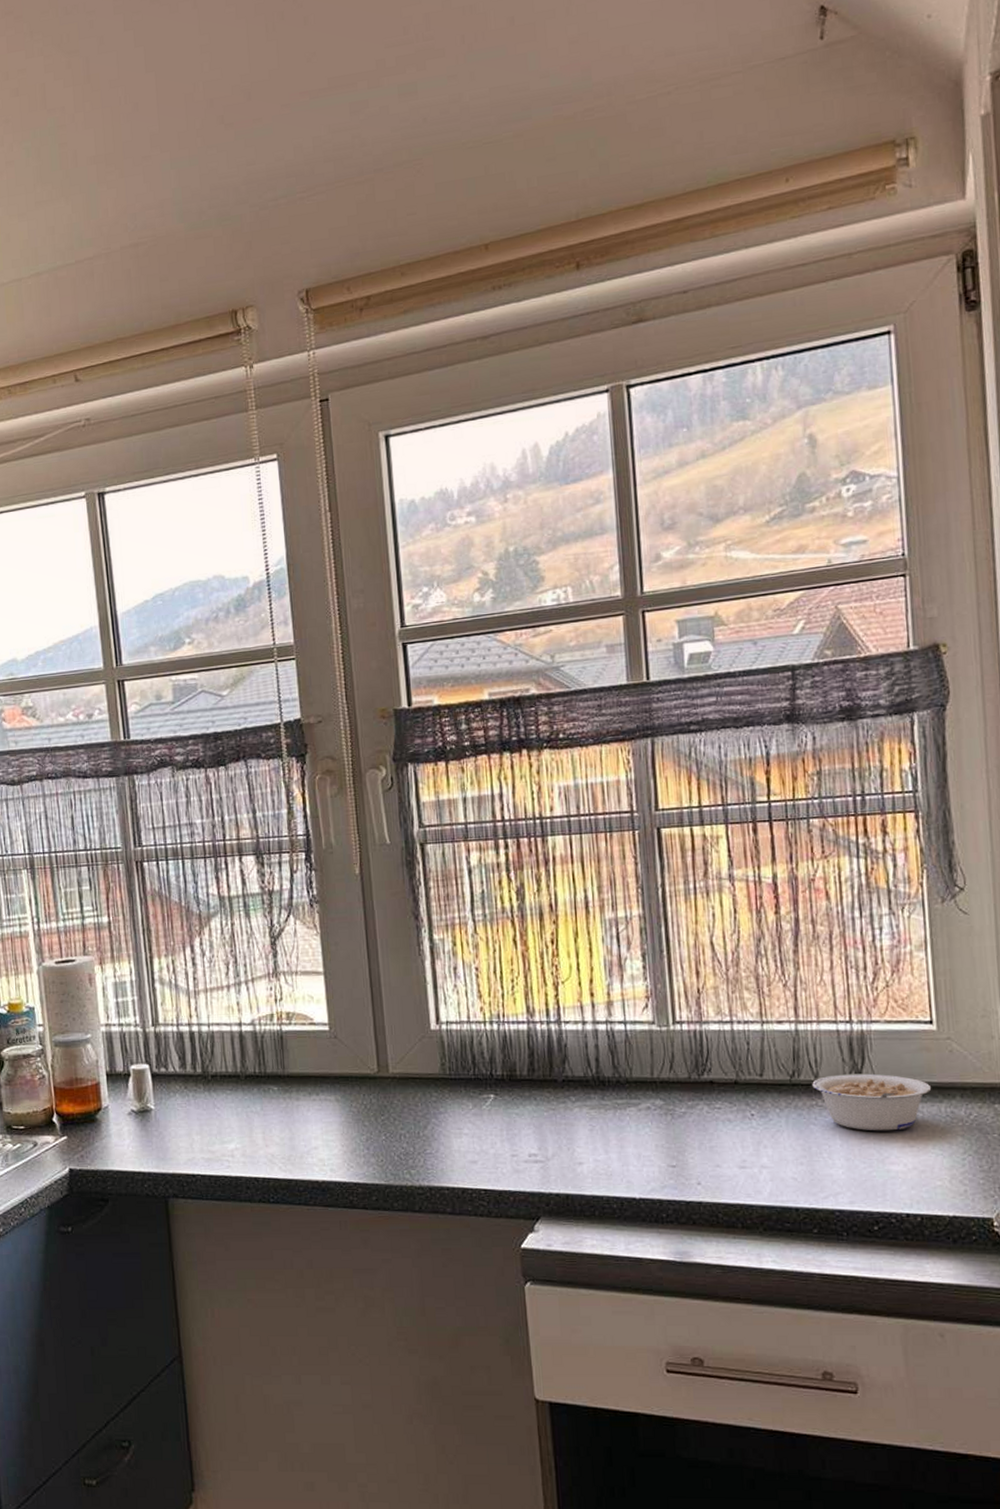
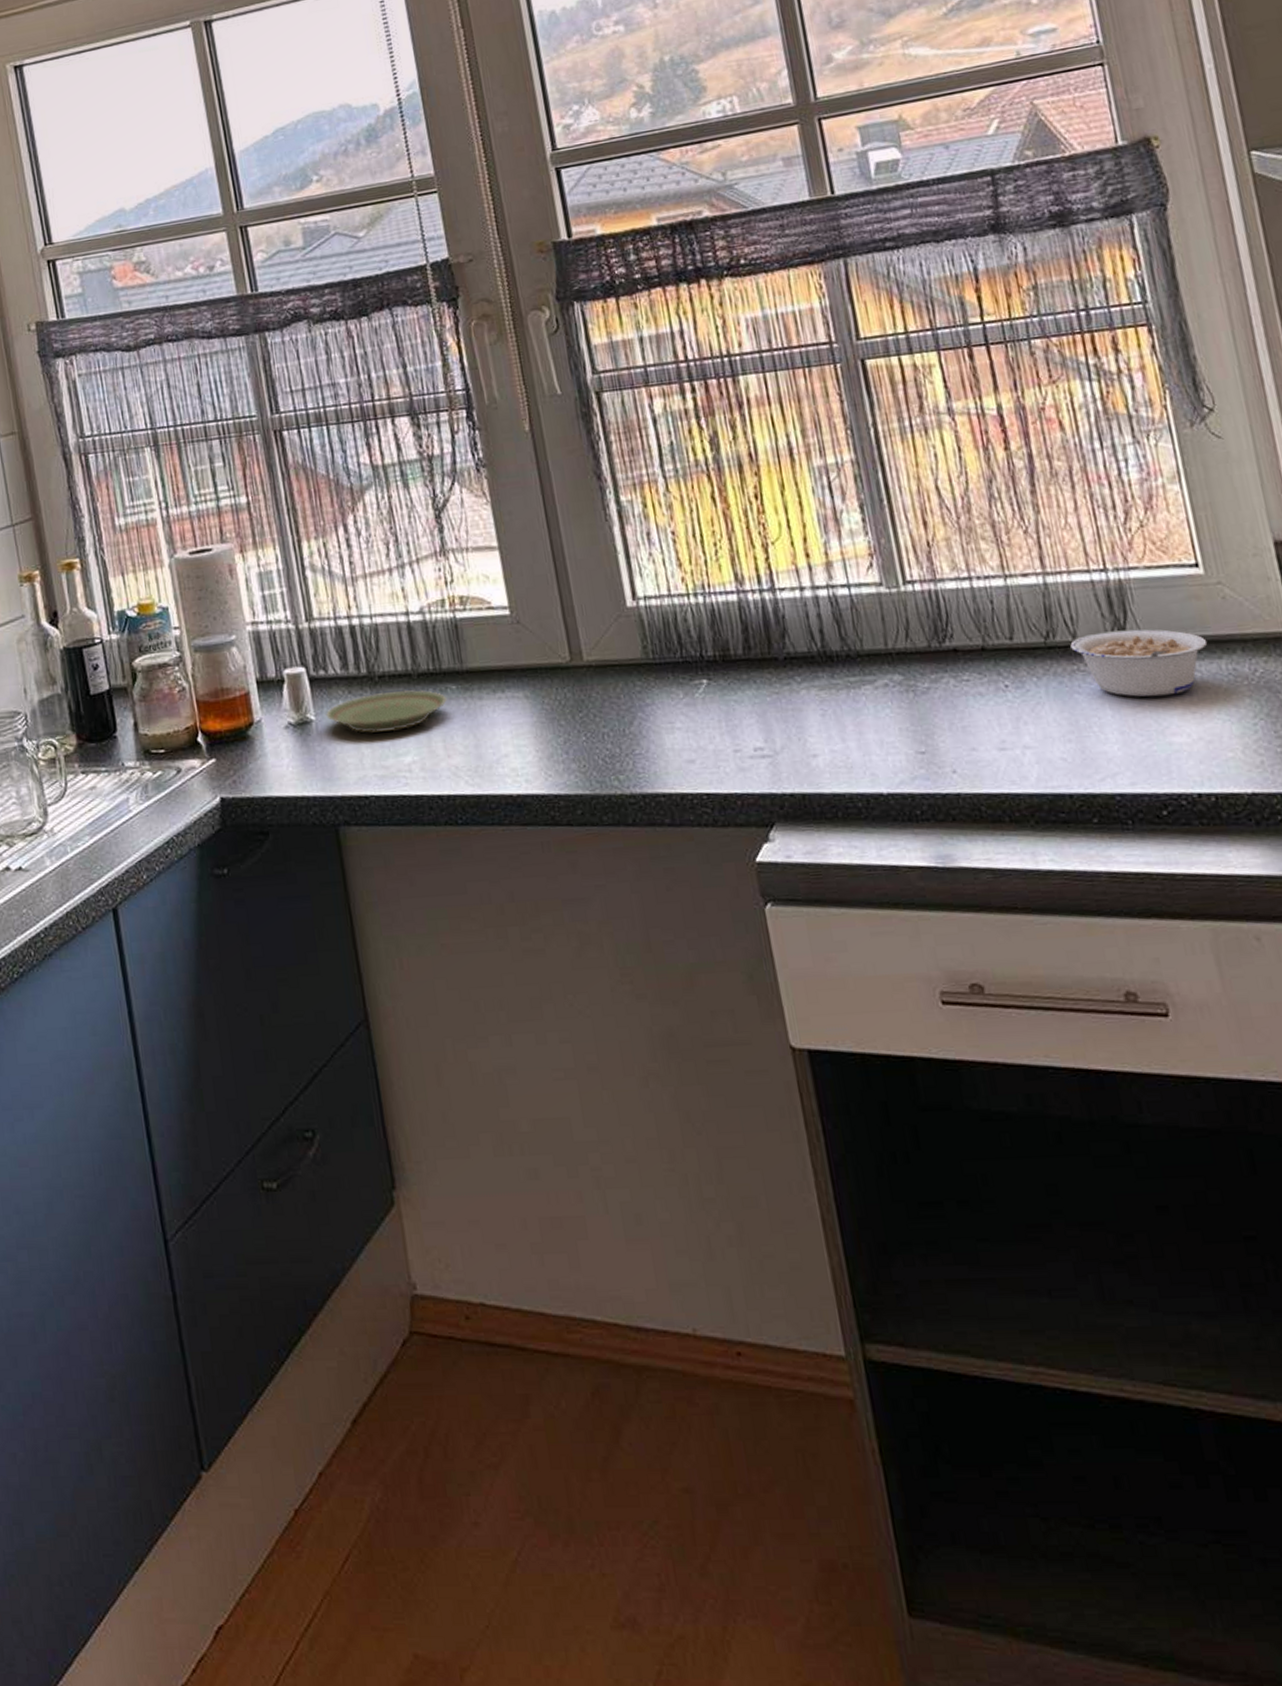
plate: none [164,1088,269,1123] -> present [326,689,447,733]

